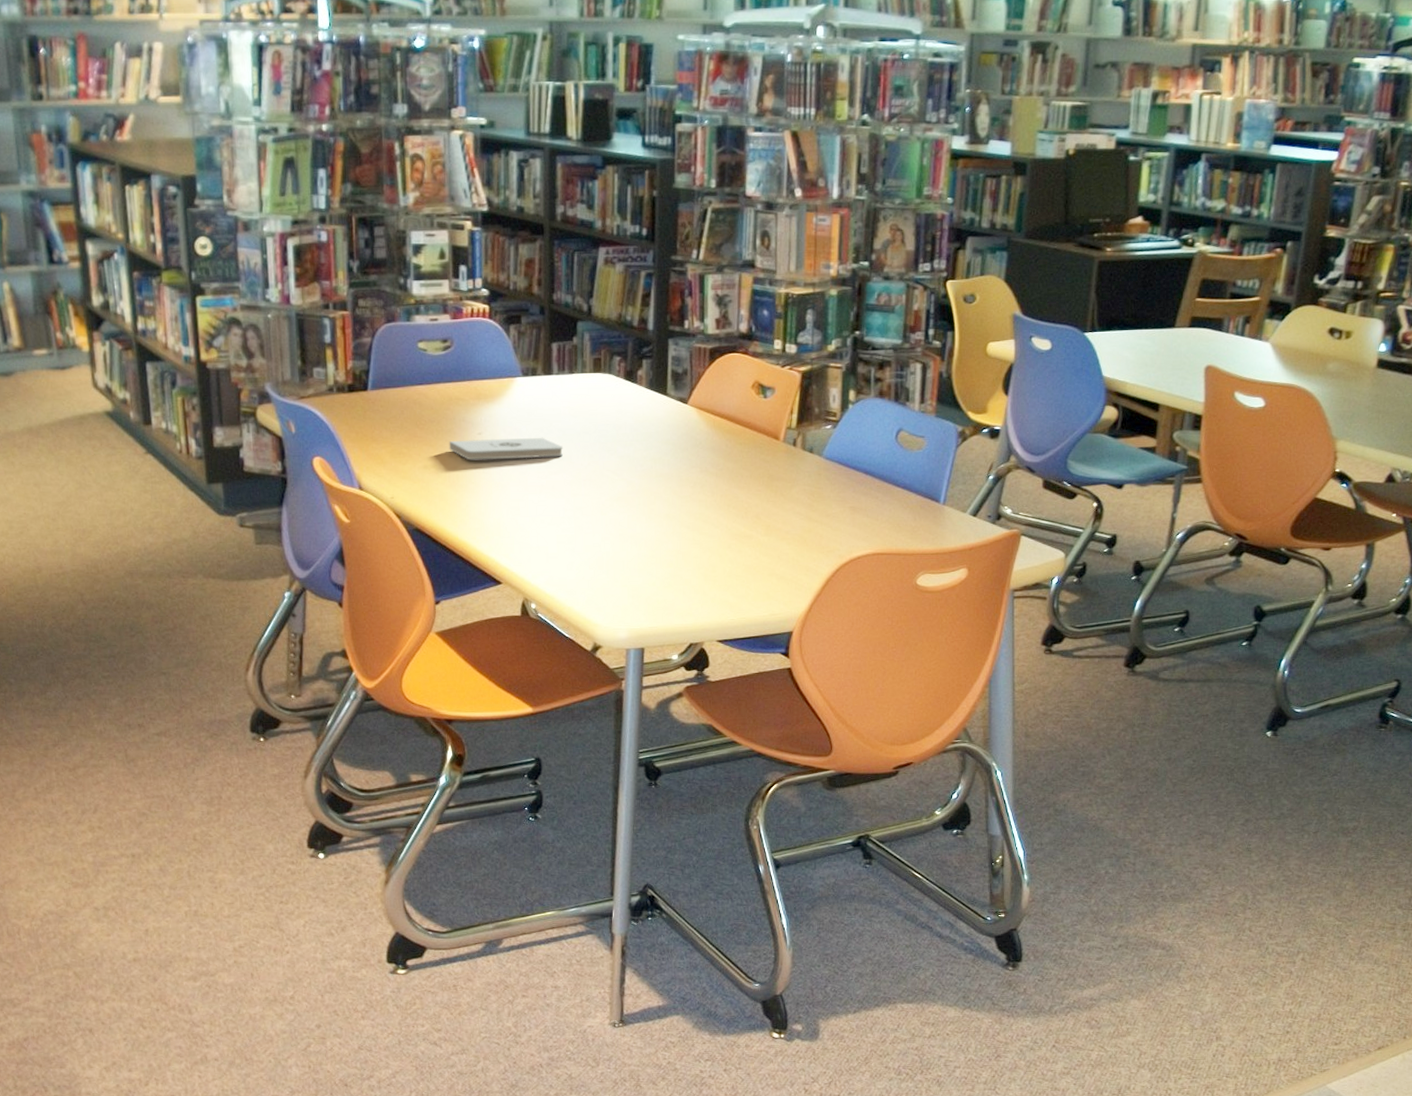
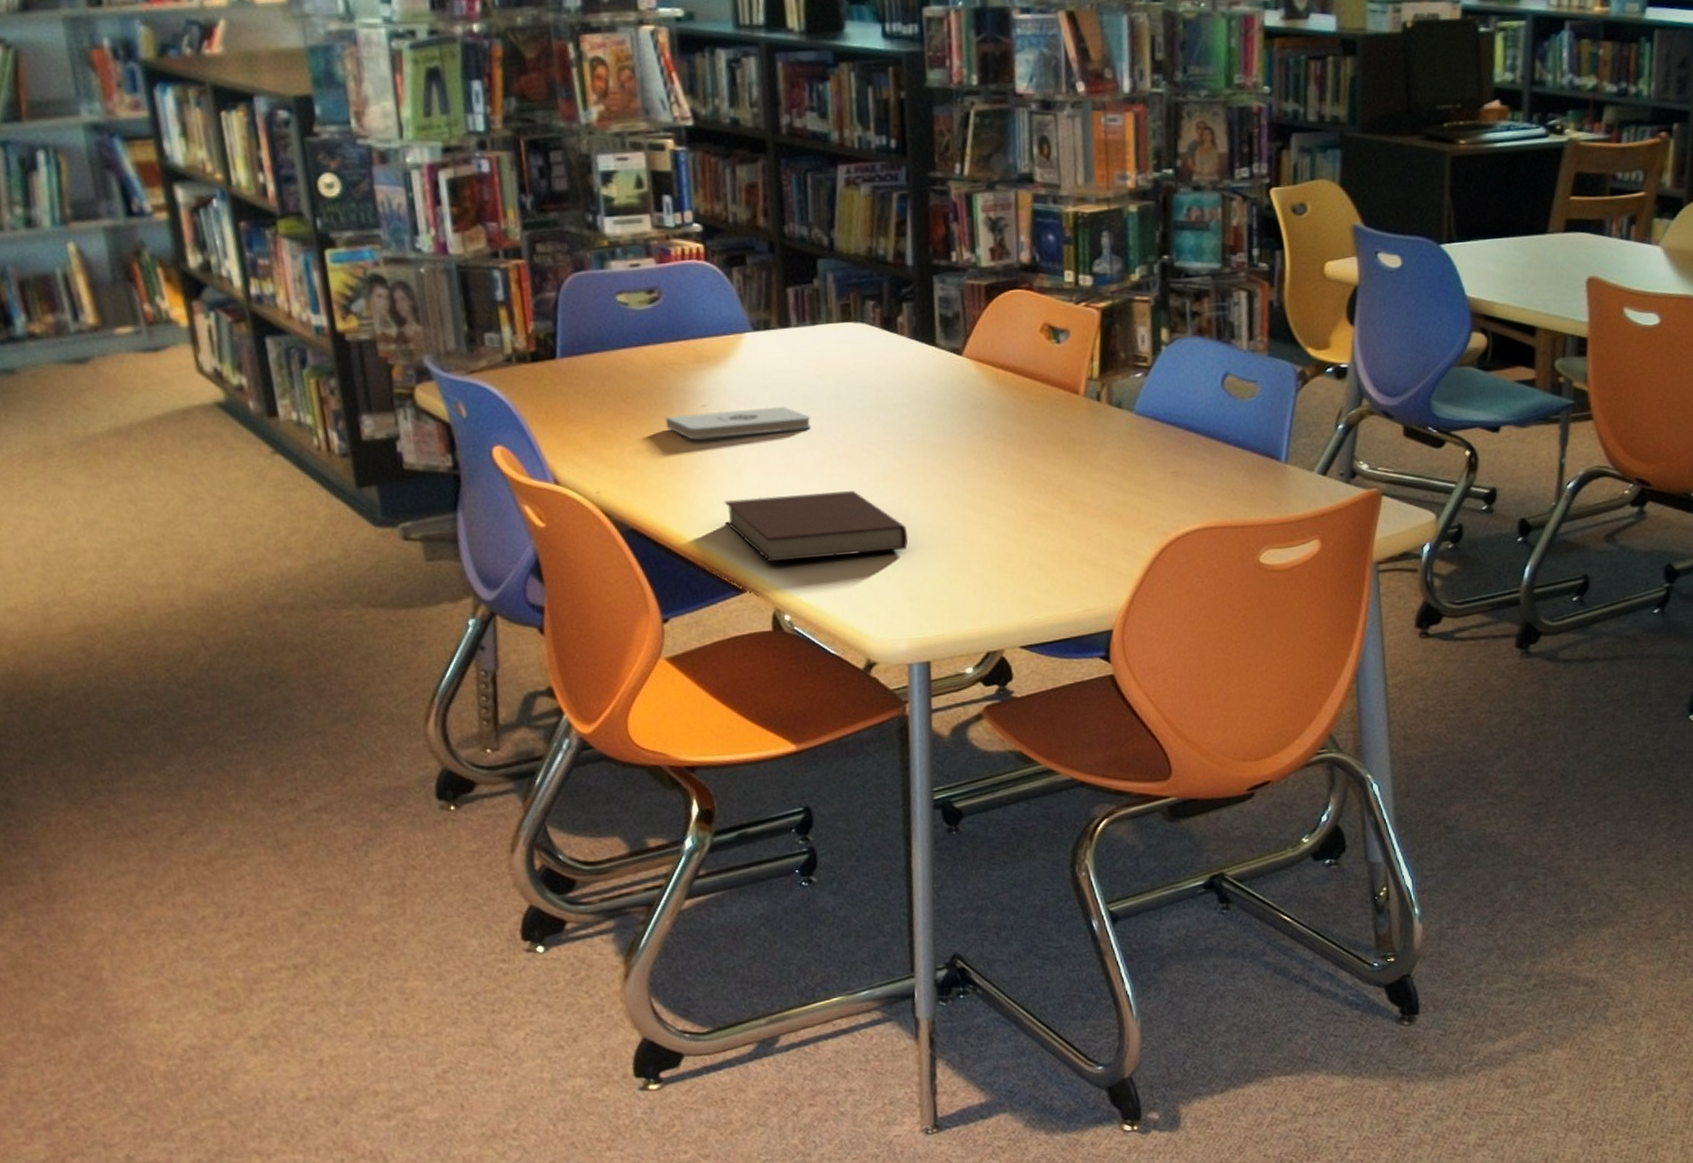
notebook: none [490,507,634,562] -> present [725,491,909,563]

